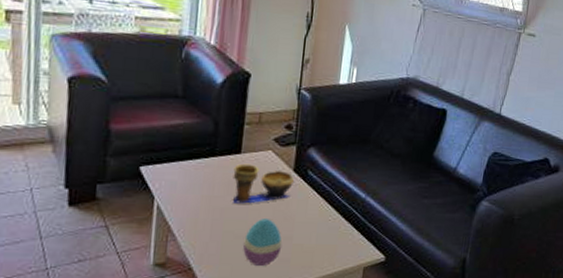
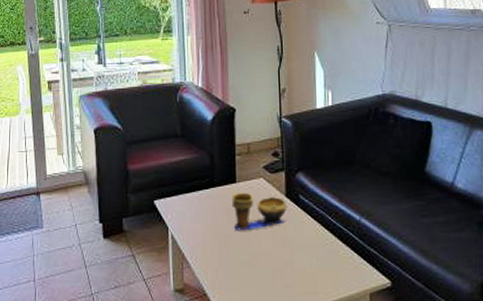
decorative egg: present [243,219,283,266] -> none [249,245,285,291]

